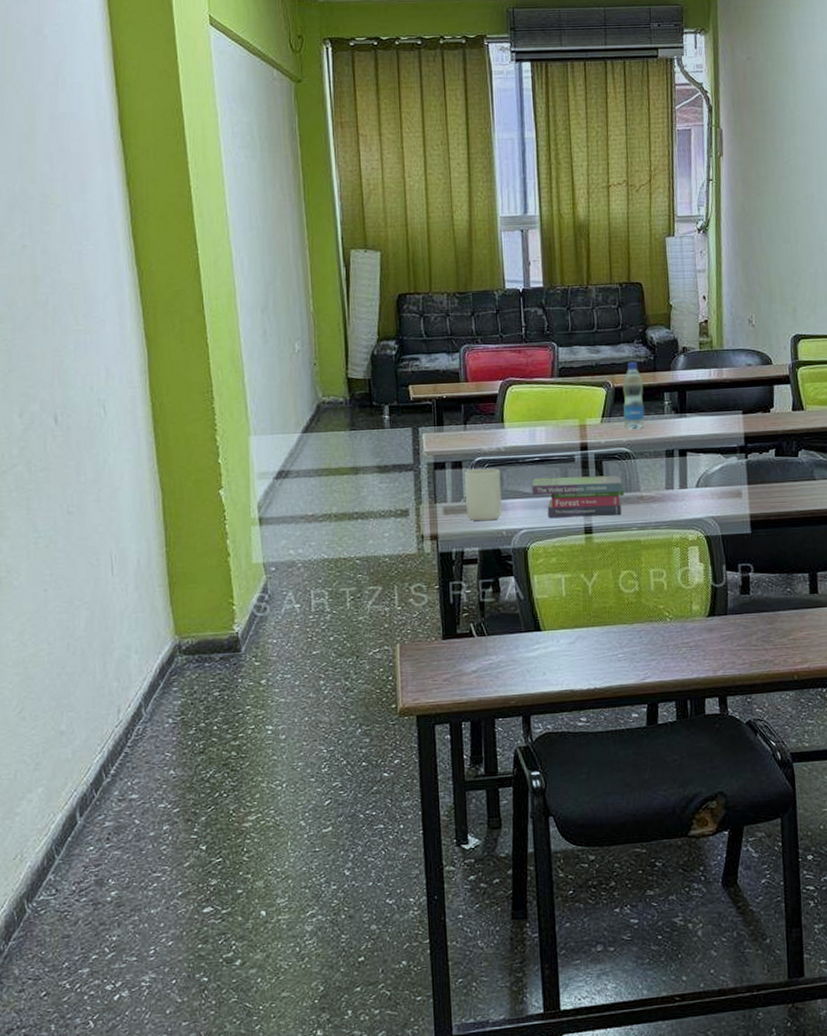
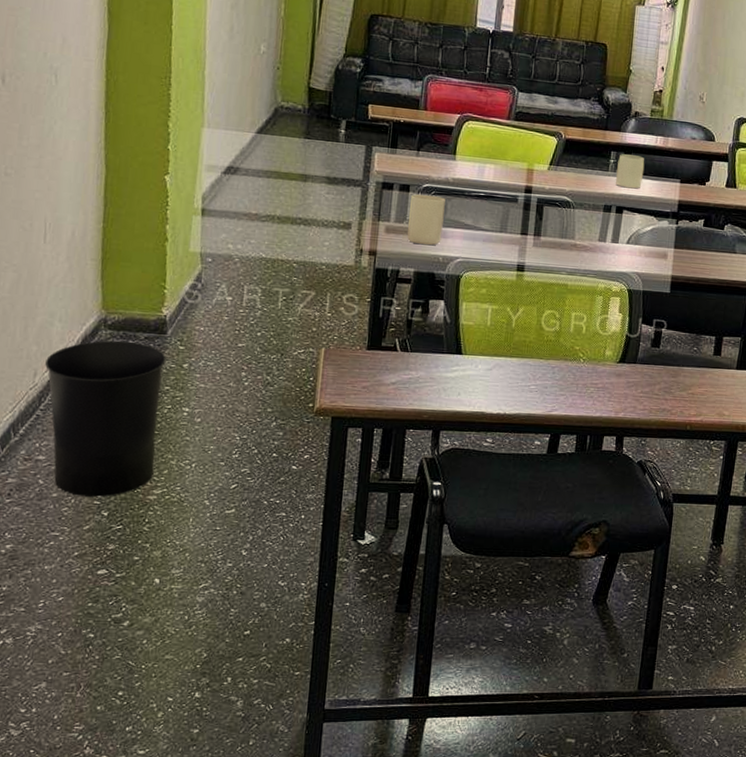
waste bin: none [127,664,246,832] -> present [45,340,167,497]
books: present [532,475,624,518] -> none [473,212,560,259]
bottle: present [622,361,645,430] -> none [569,117,594,182]
mug: none [672,392,703,429] -> present [615,154,645,189]

